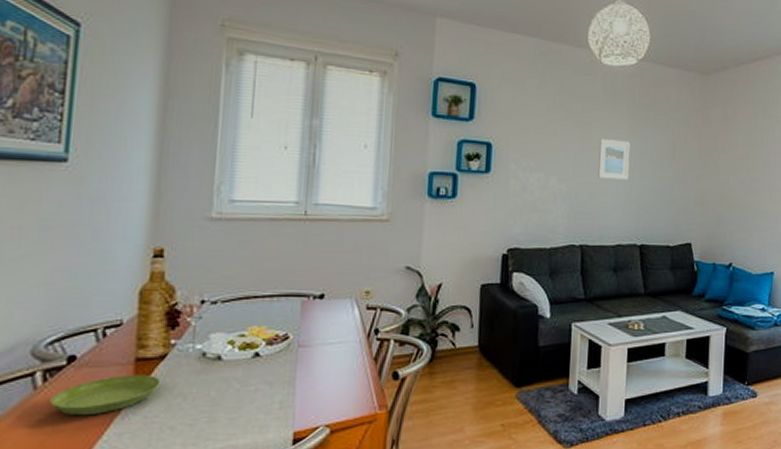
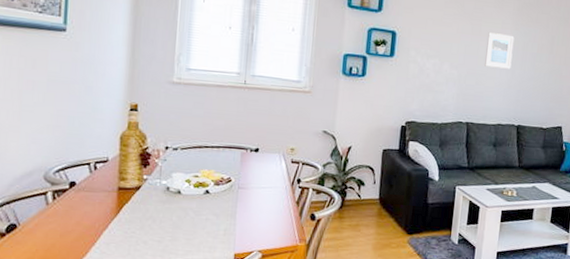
saucer: present [50,374,161,416] -> none [58,199,137,228]

